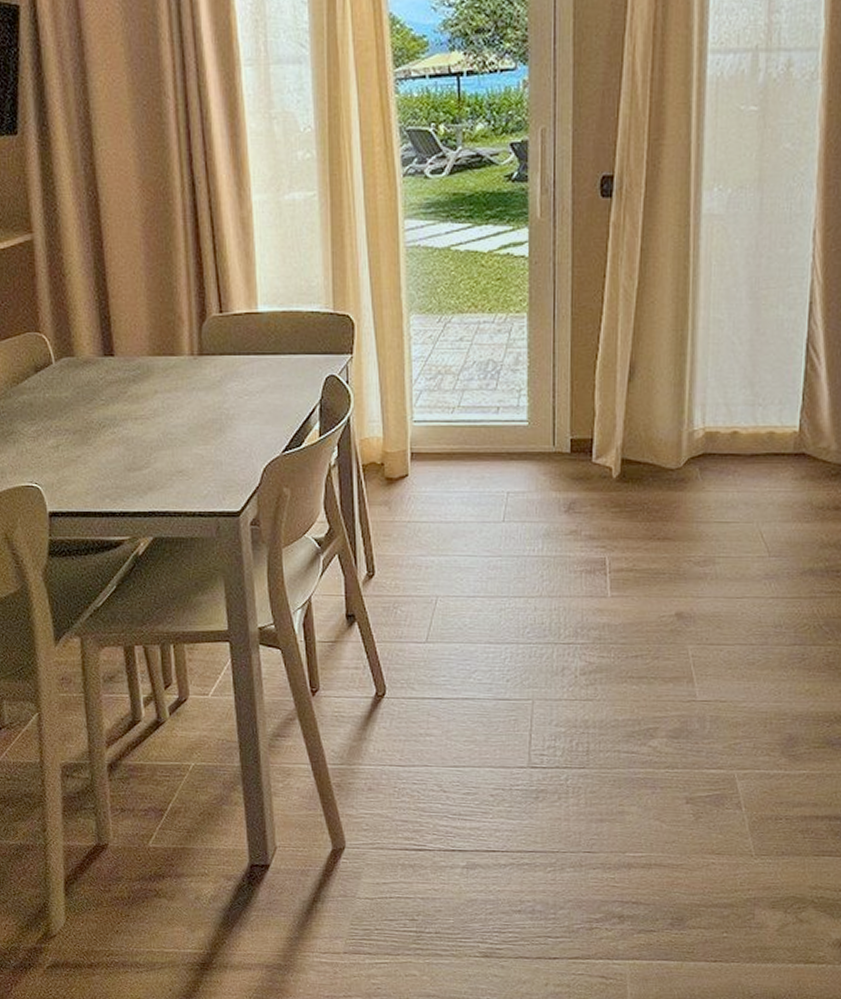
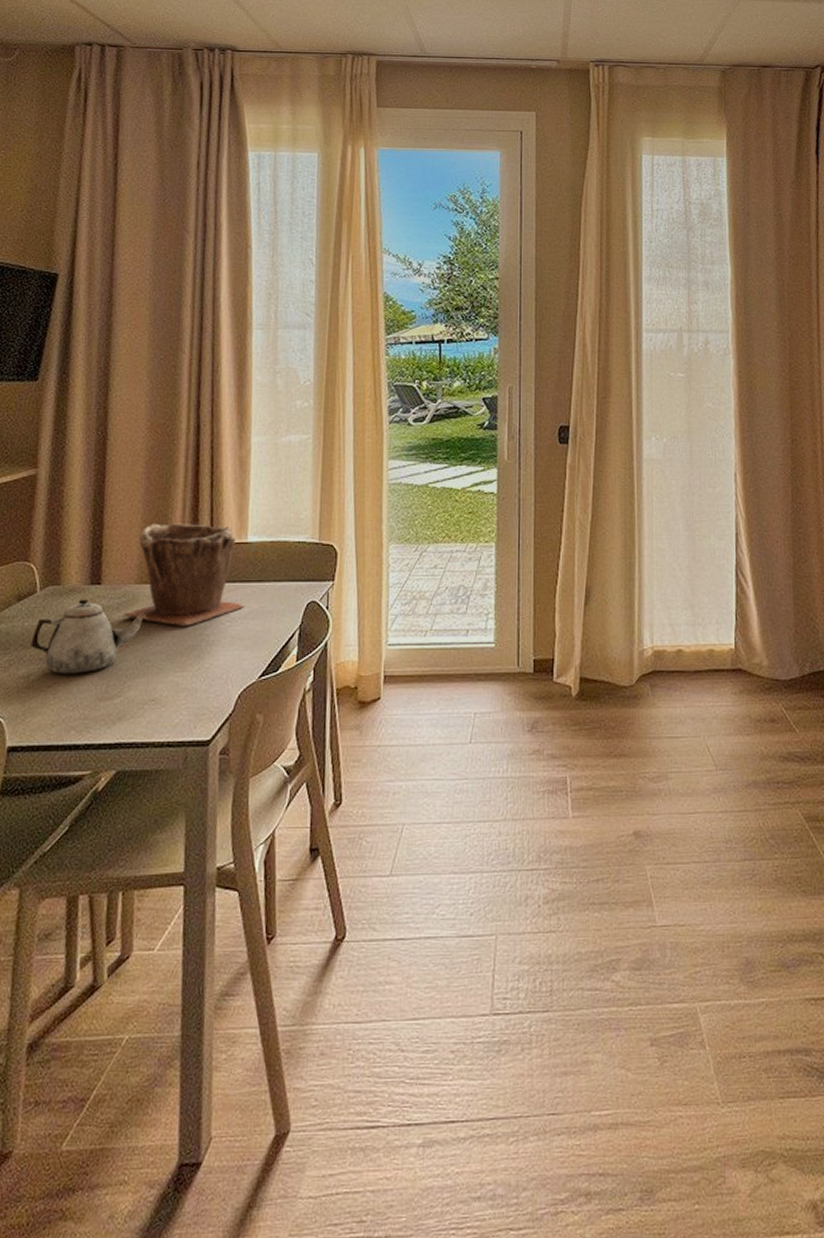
teapot: none [54,371,163,445] -> present [31,599,146,674]
plant pot: none [139,292,261,399] -> present [122,523,244,626]

